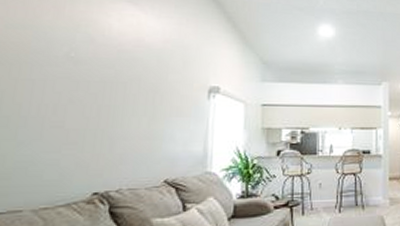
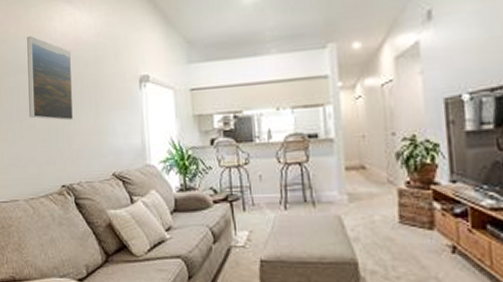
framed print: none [57,28,129,123] -> present [27,36,74,121]

